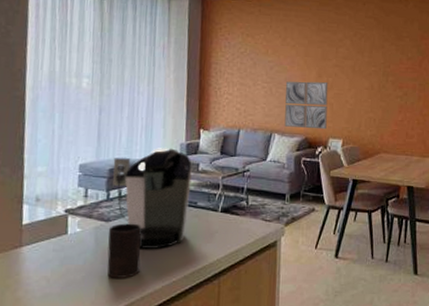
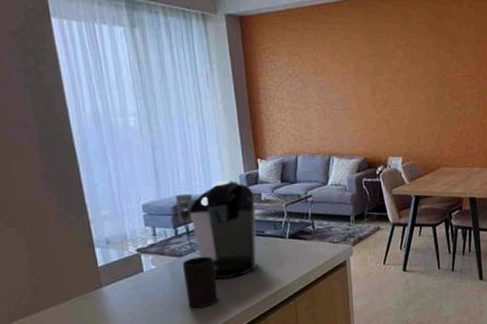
wall art: present [284,81,328,130] -> none [339,99,385,149]

